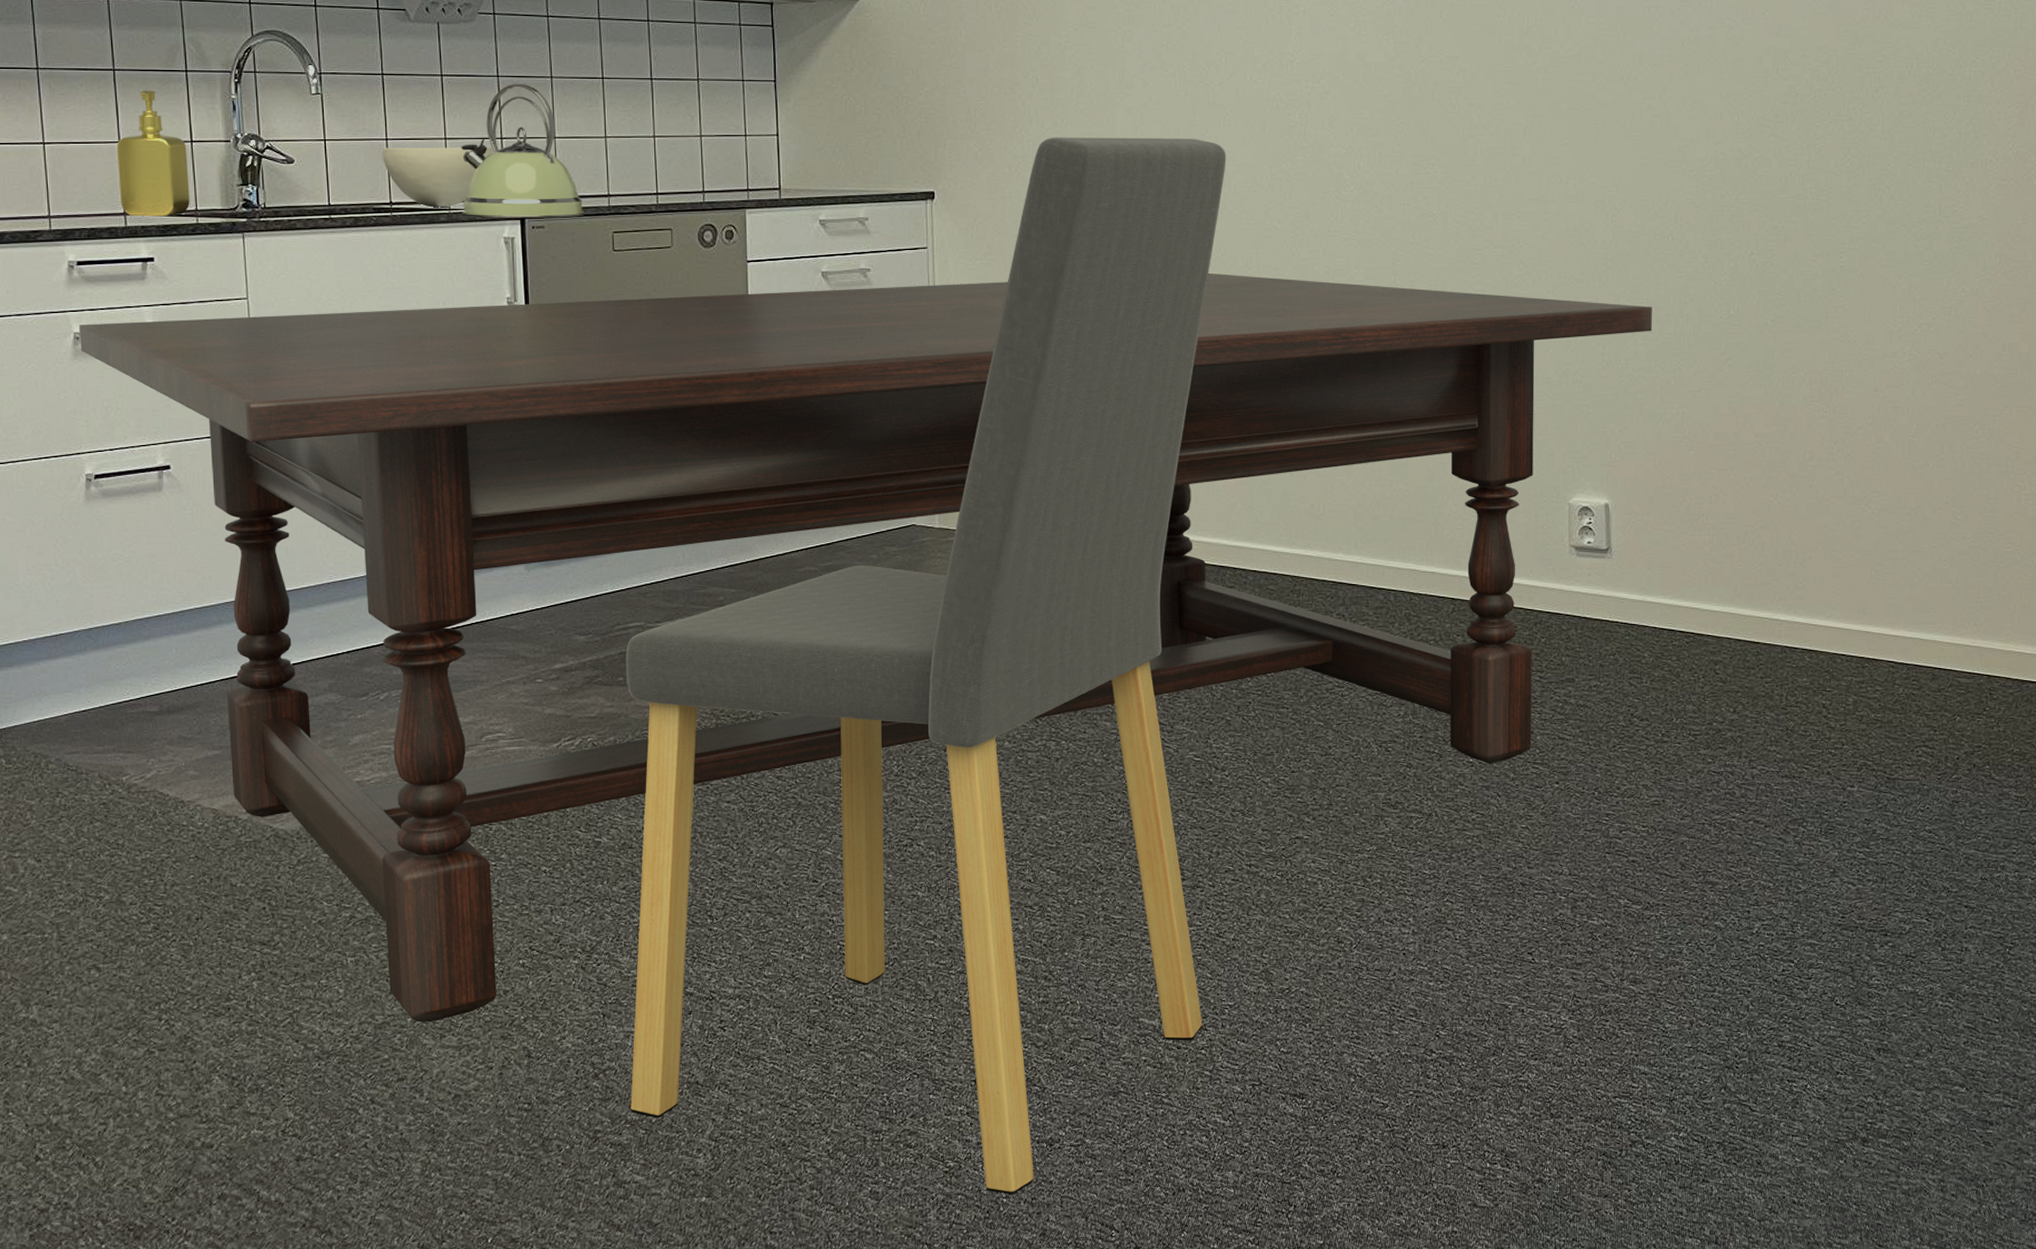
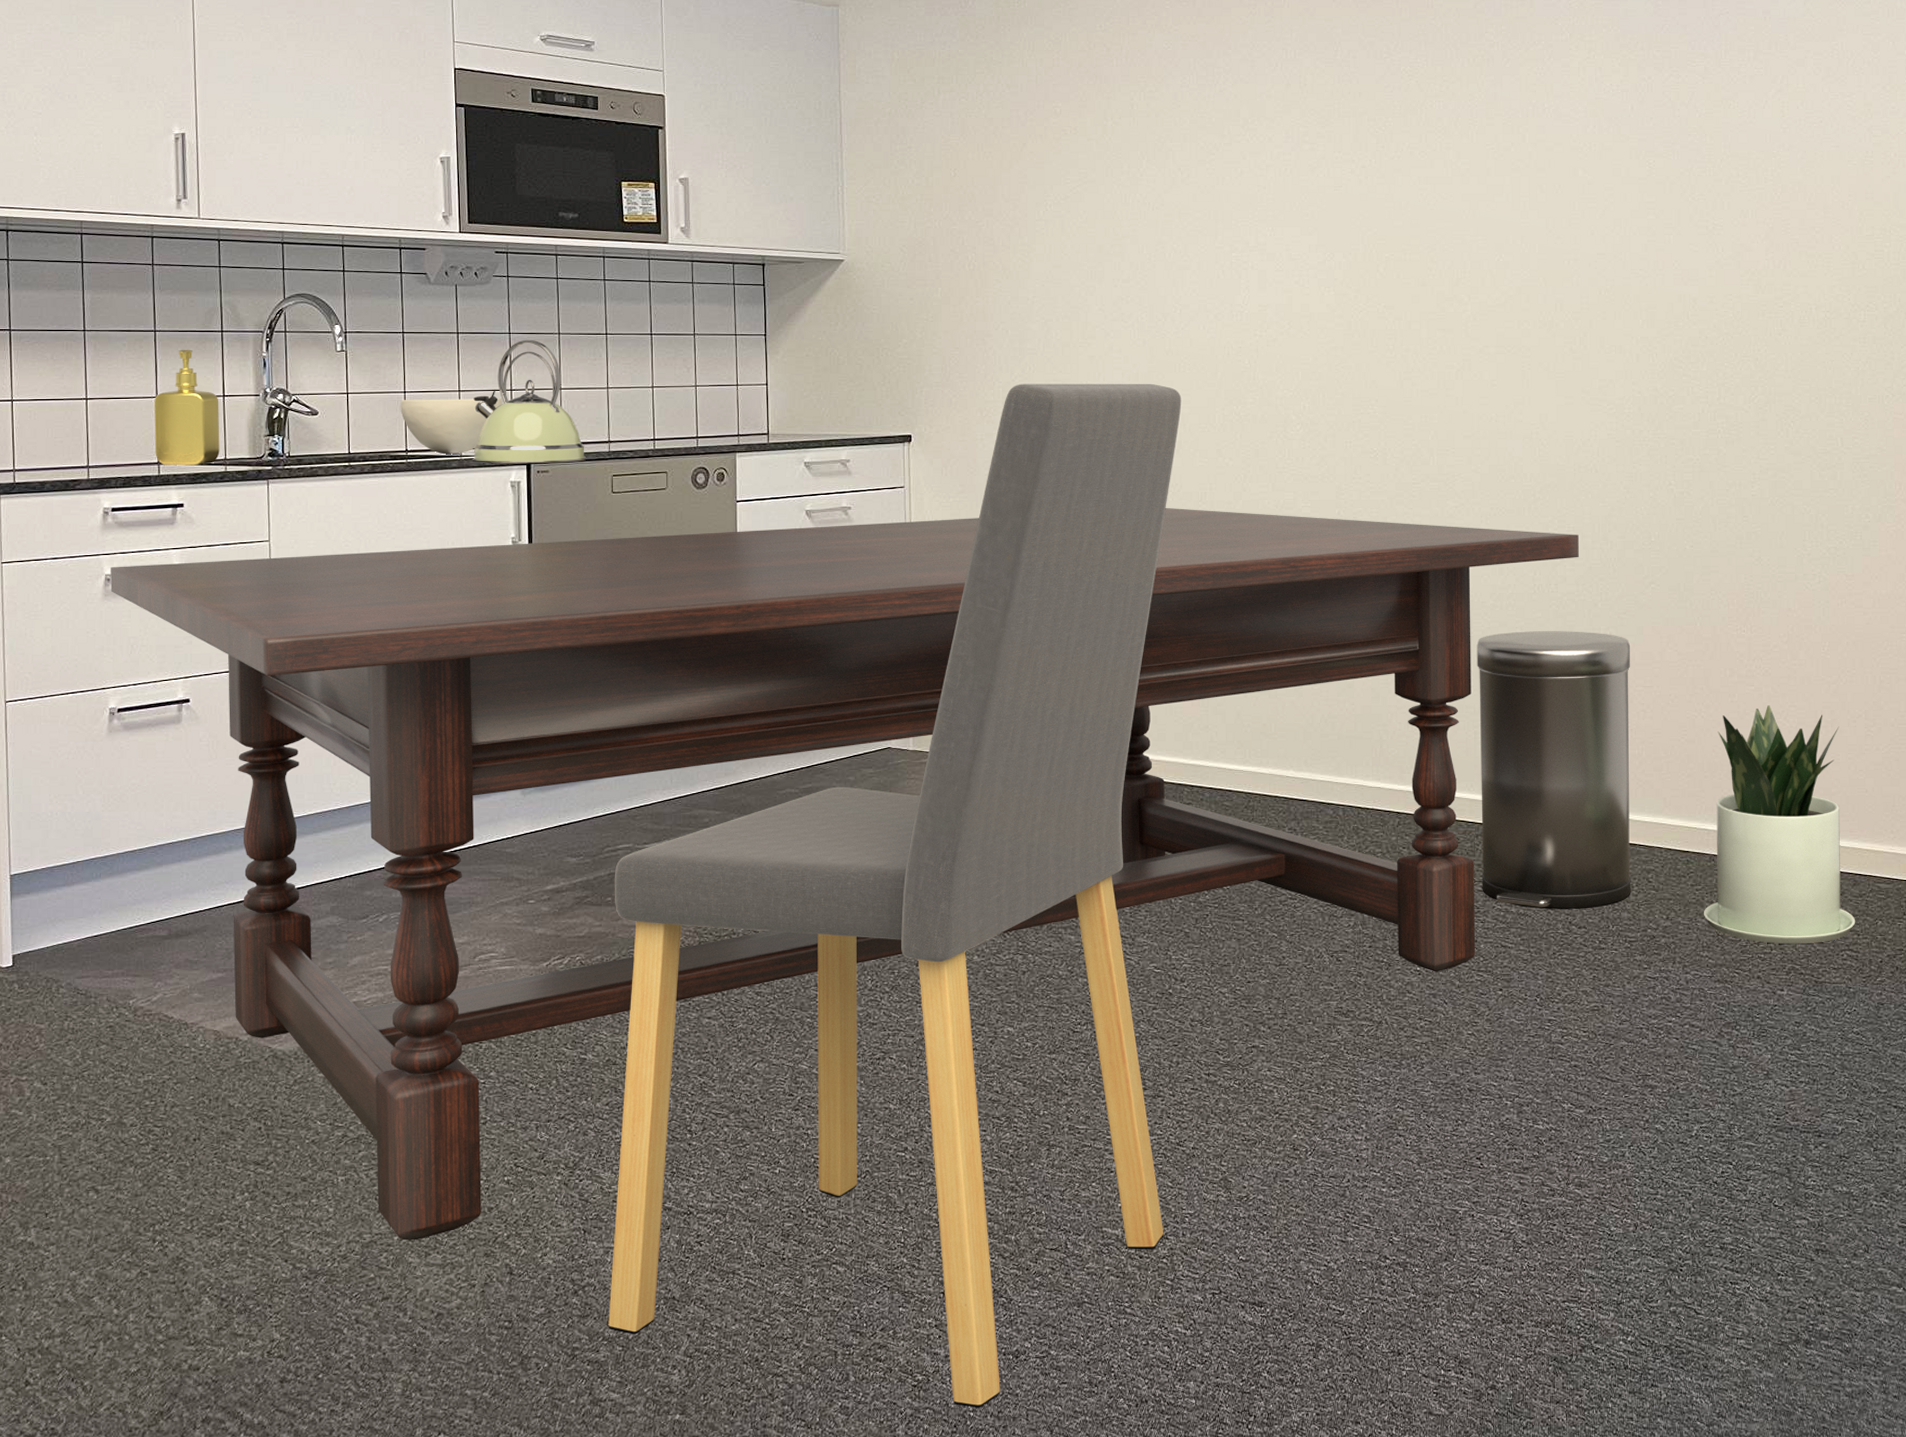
pedal bin: none [1539,409,1705,701] -> present [1477,631,1631,910]
planter: none [1772,491,1933,740] -> present [1703,705,1856,945]

